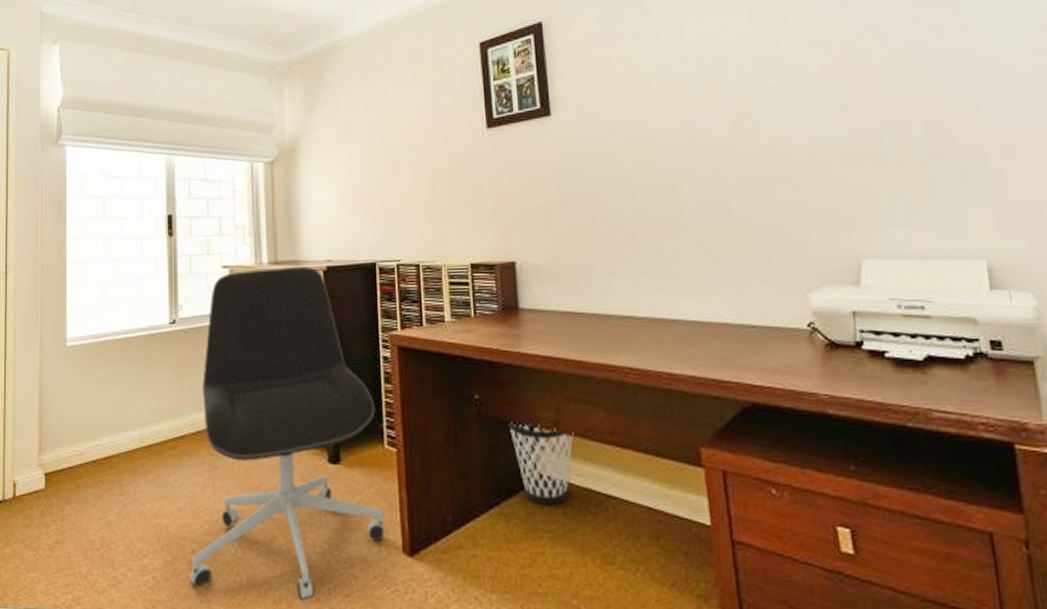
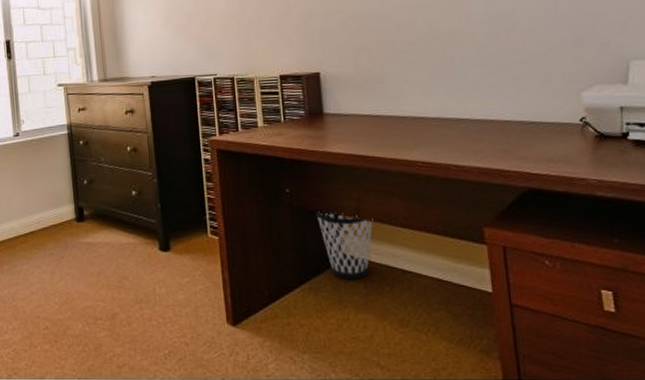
office chair: present [189,267,385,600] -> none [44,82,211,364]

